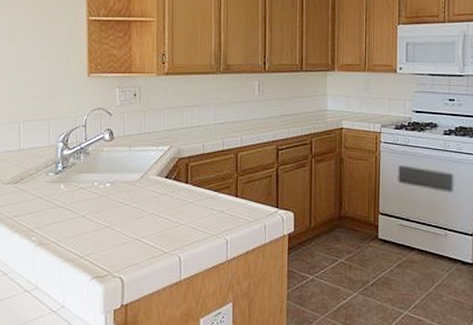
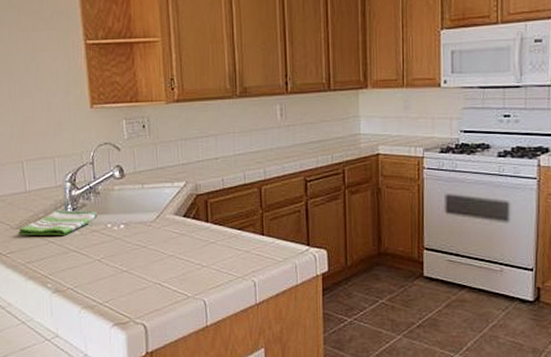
dish towel: none [8,167,86,193] -> present [18,209,98,236]

